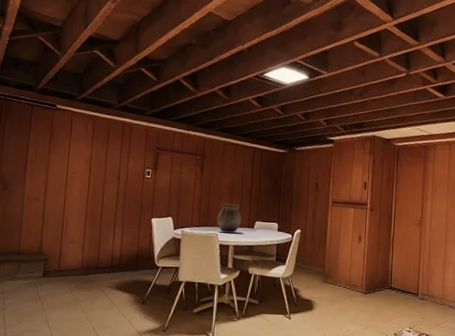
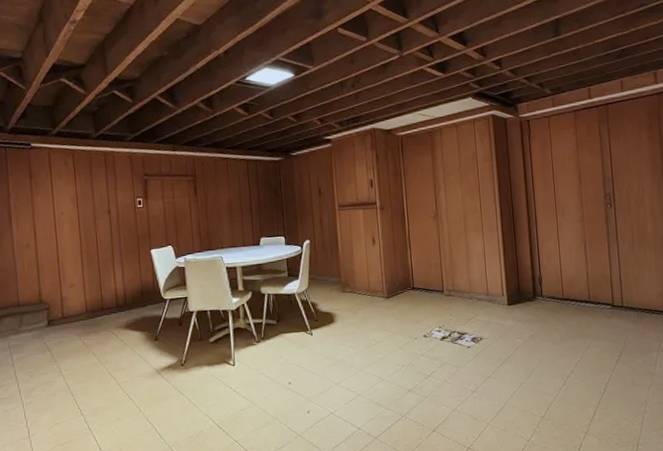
vase: present [217,203,242,233] -> none [219,222,246,255]

